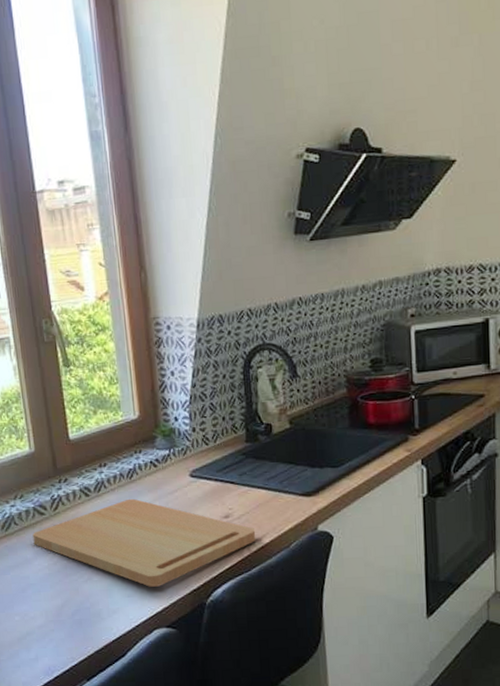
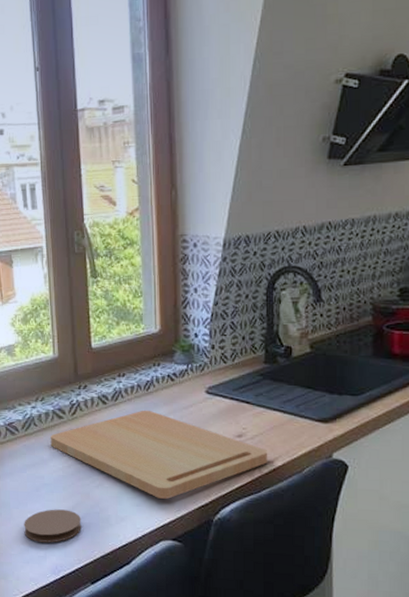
coaster: none [11,608,73,645] -> present [24,509,82,543]

